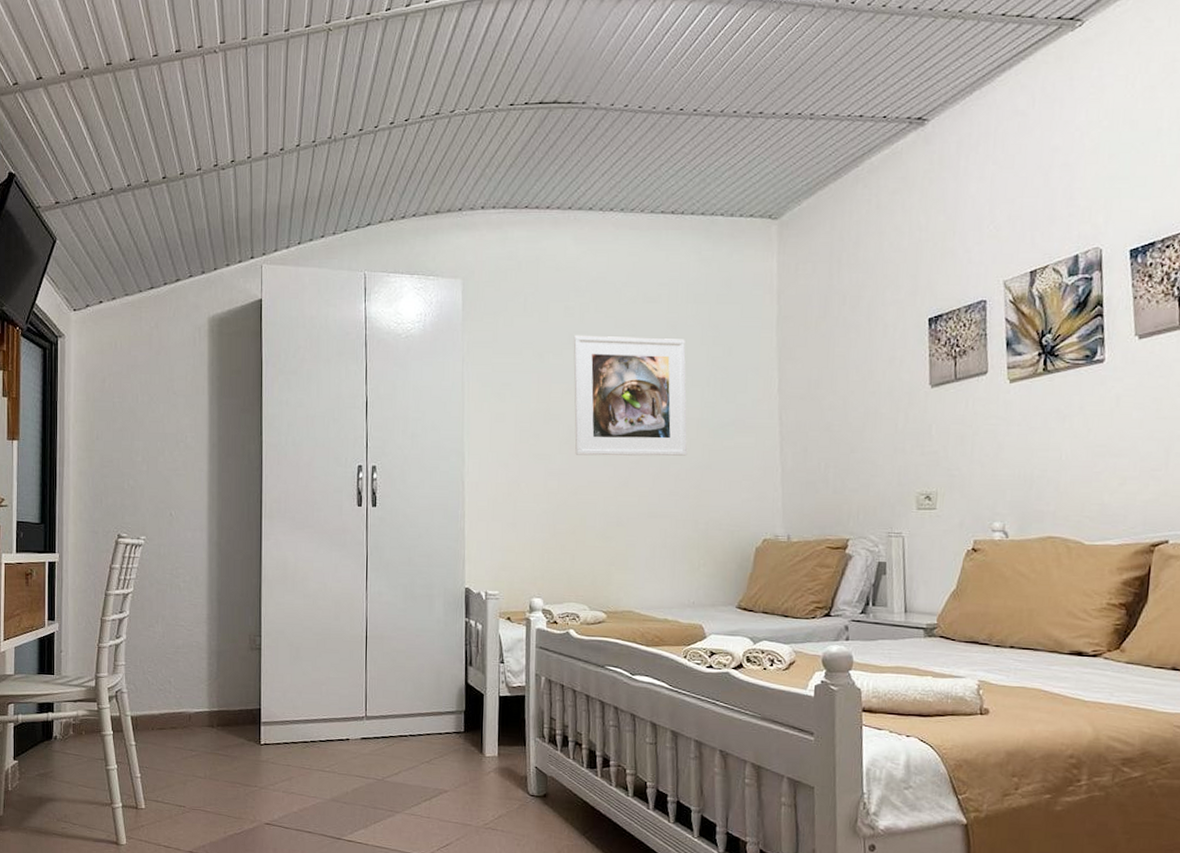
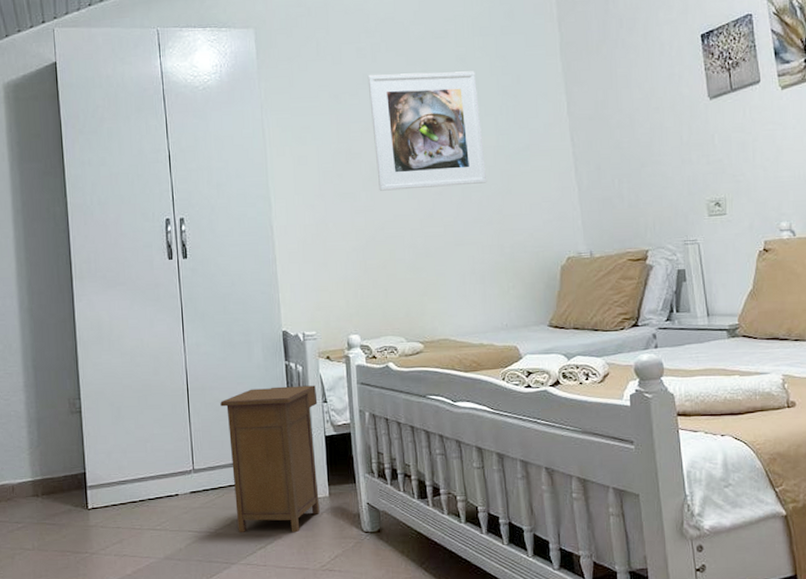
nightstand: none [397,642,495,789] -> present [220,385,320,533]

